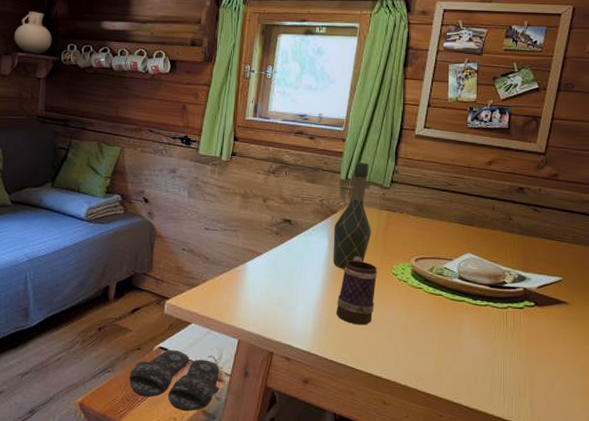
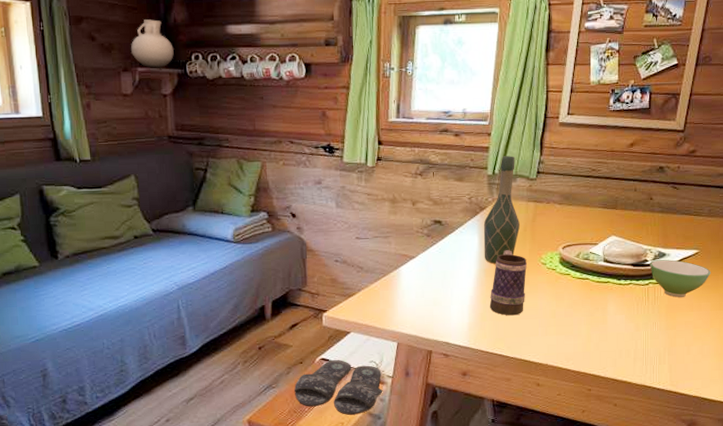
bowl: none [508,283,577,326] -> present [649,259,712,298]

